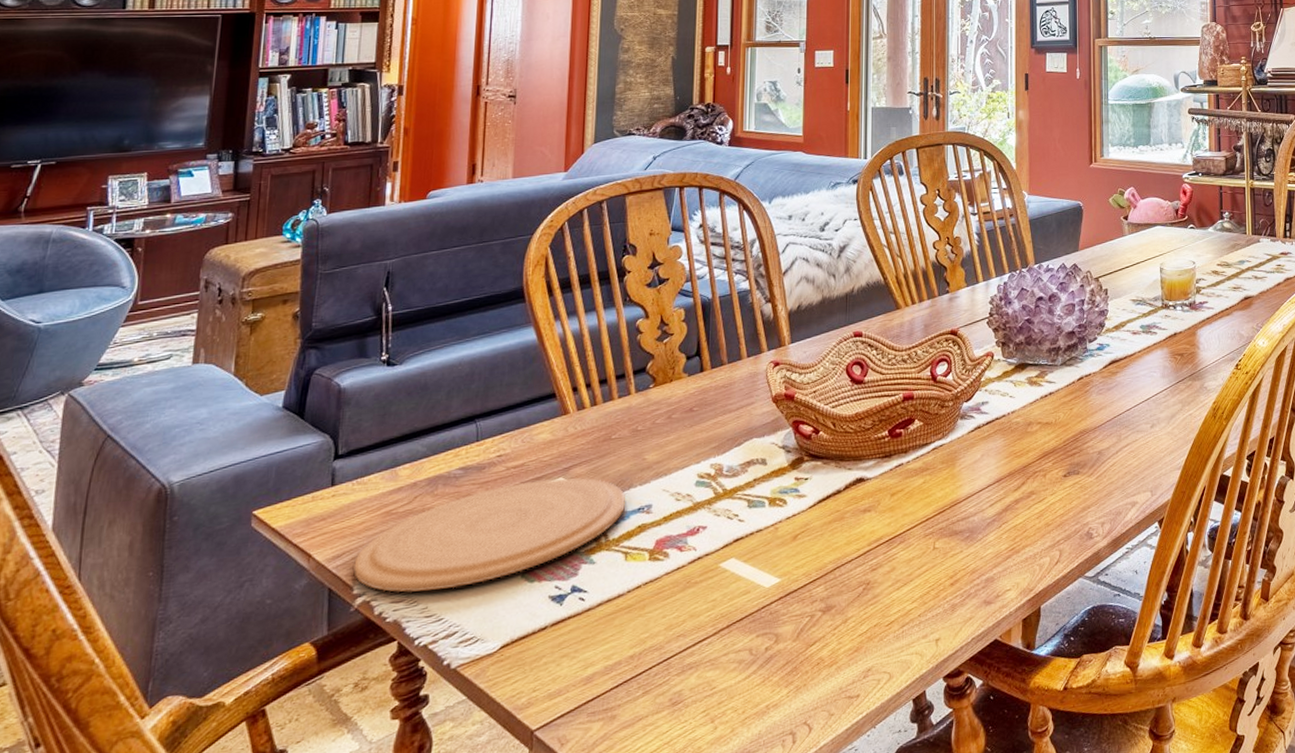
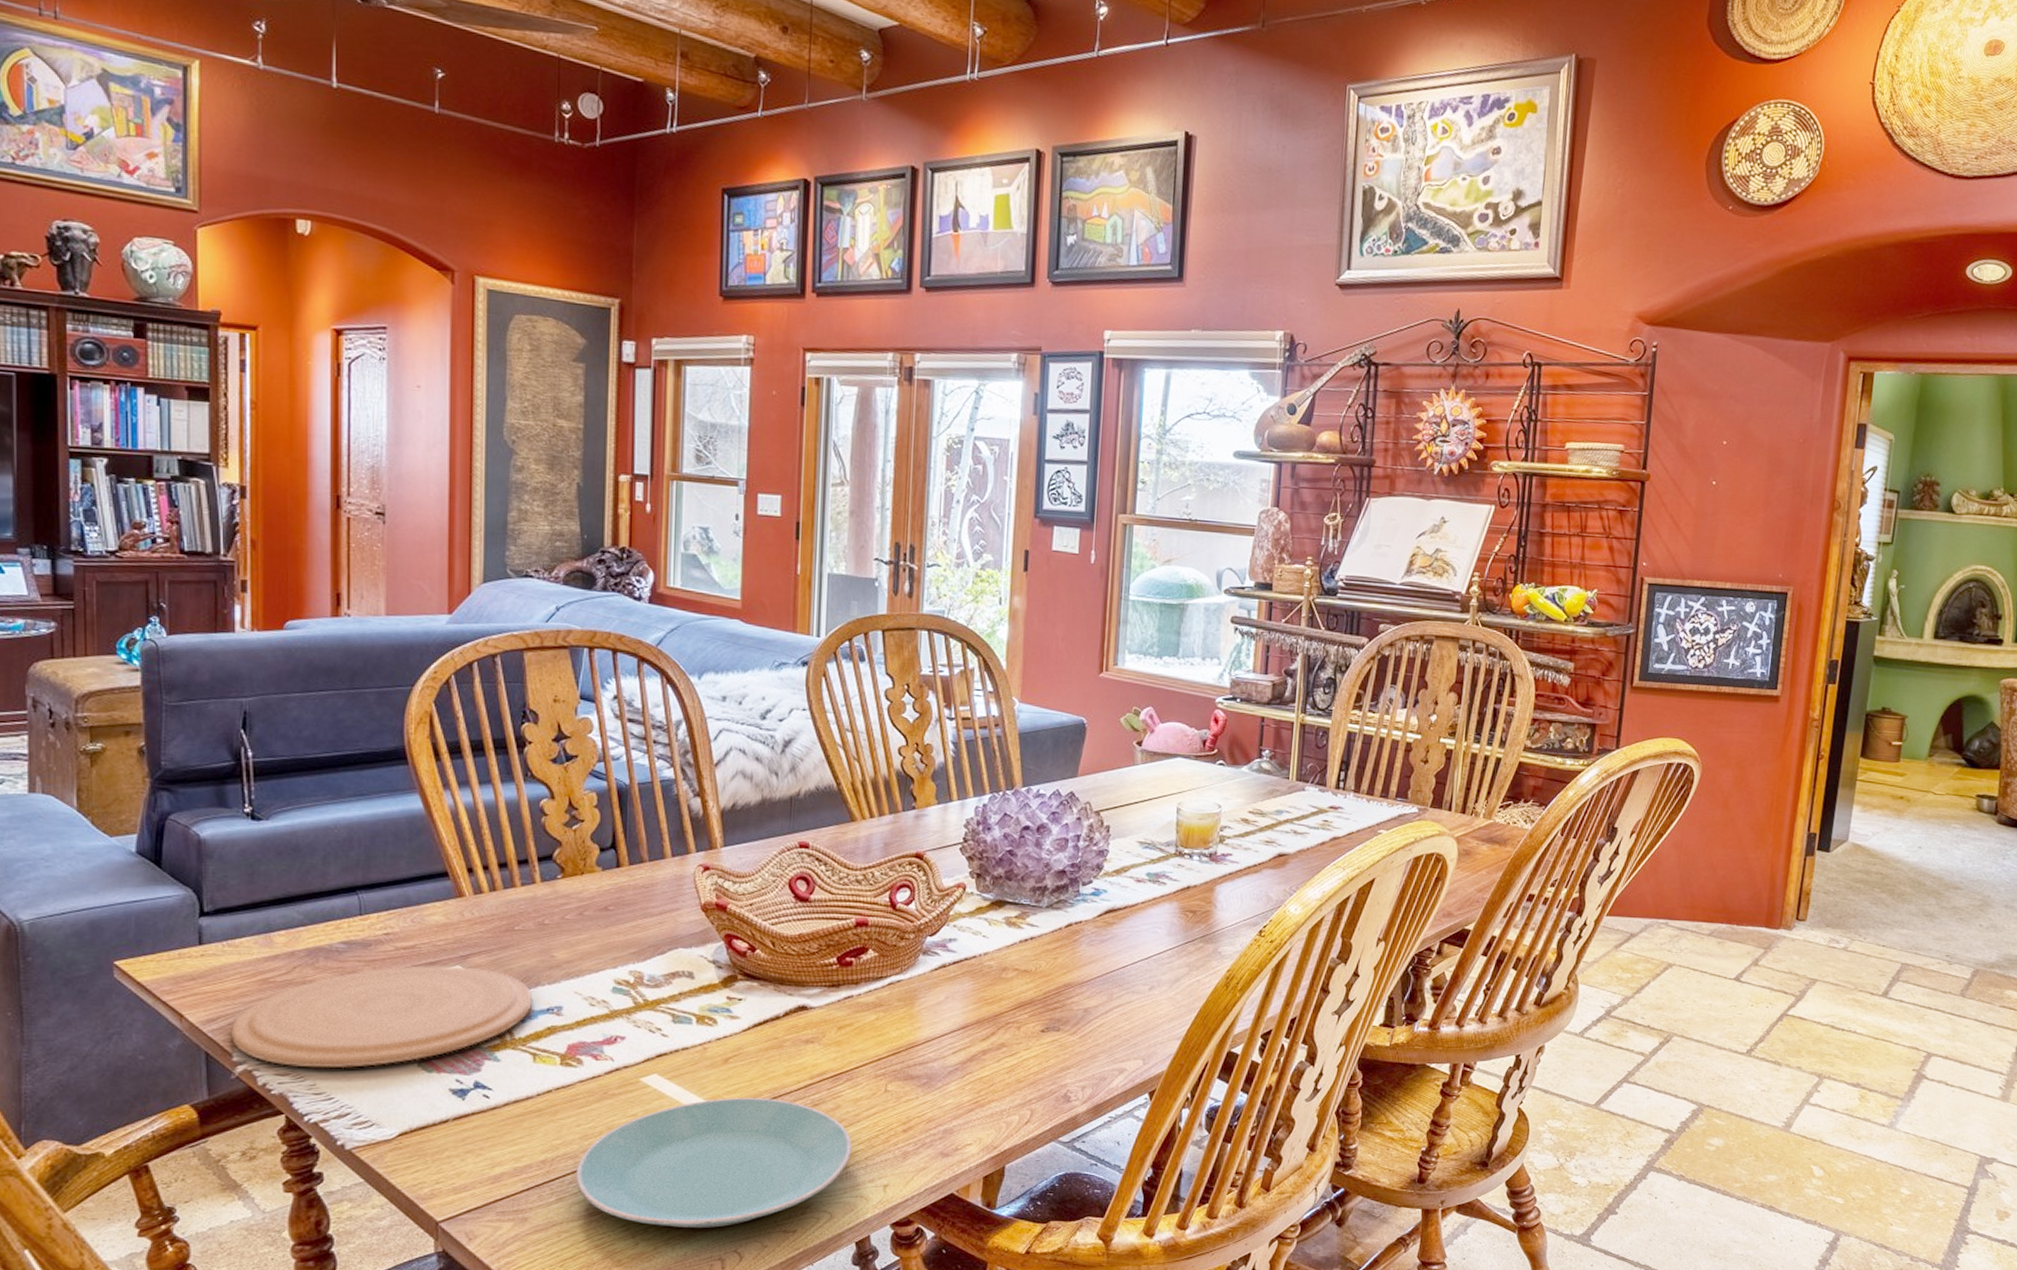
plate: none [661,568,906,707] -> present [576,1097,852,1228]

